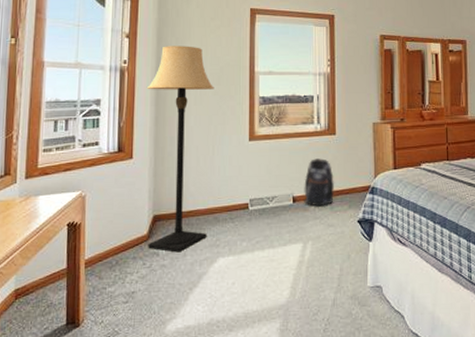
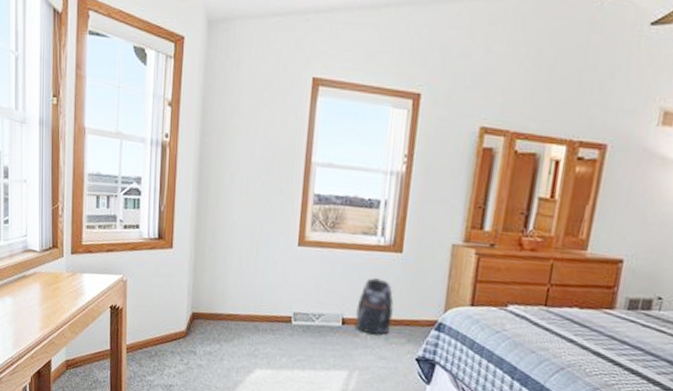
lamp: present [146,46,214,253] -> none [186,119,263,355]

